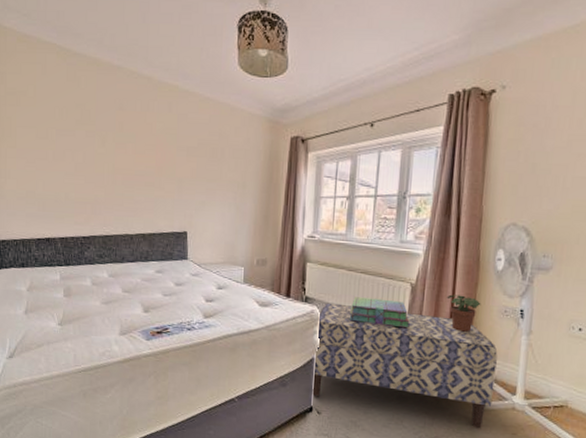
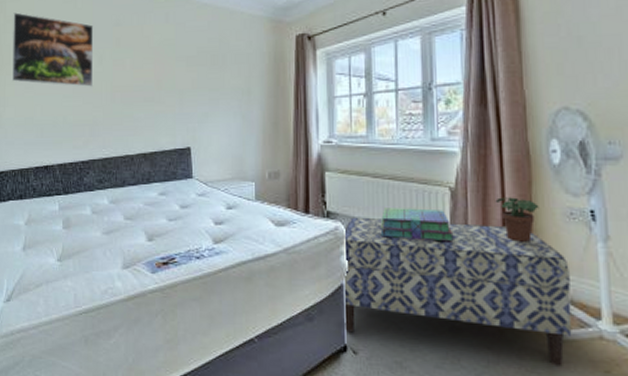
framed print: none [14,85,97,167] -> present [13,12,94,87]

